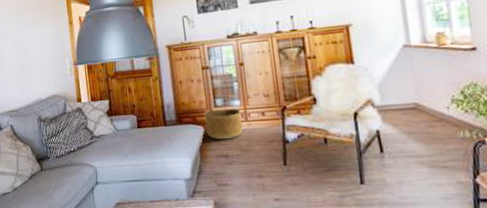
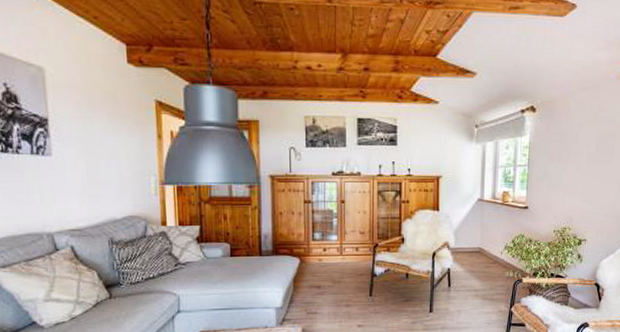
basket: present [204,108,243,140] -> none [302,242,337,272]

